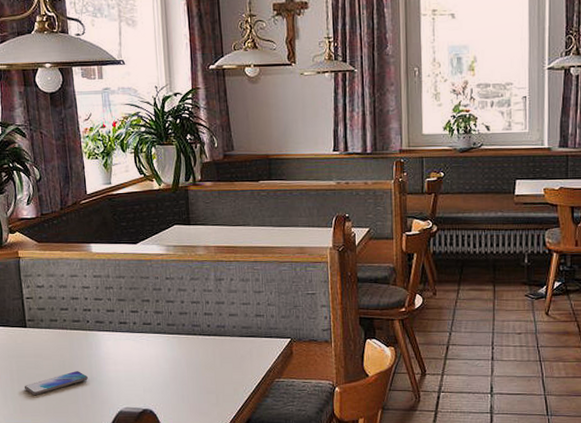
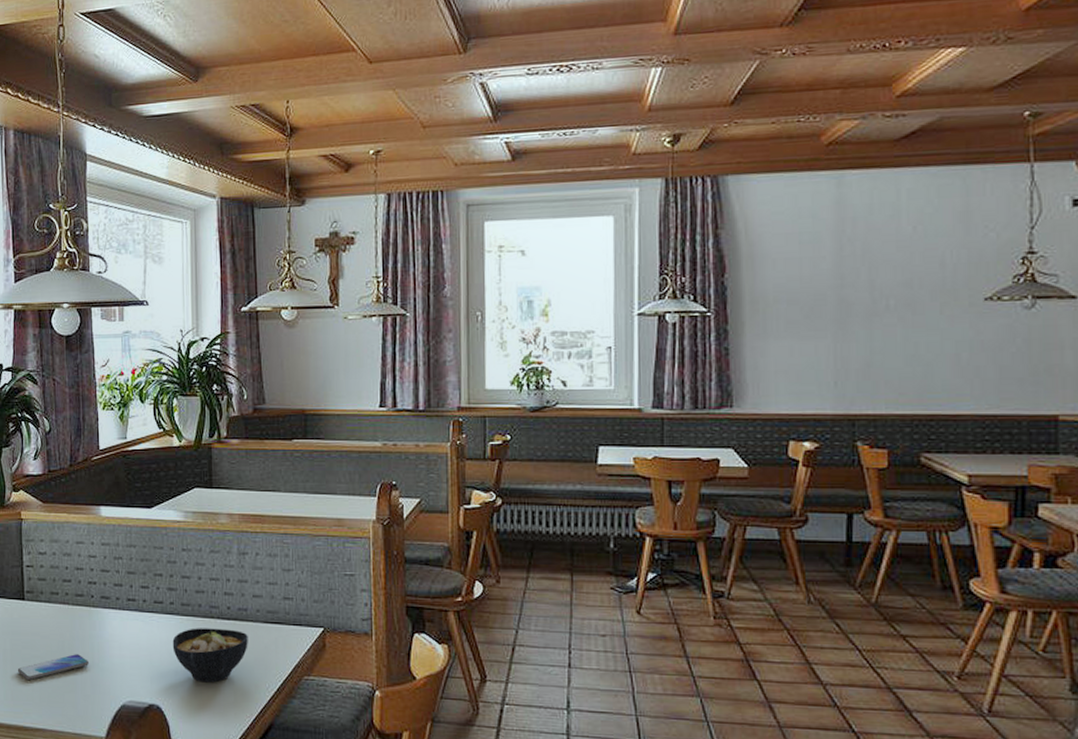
bowl: none [161,343,227,389] -> present [172,628,248,683]

